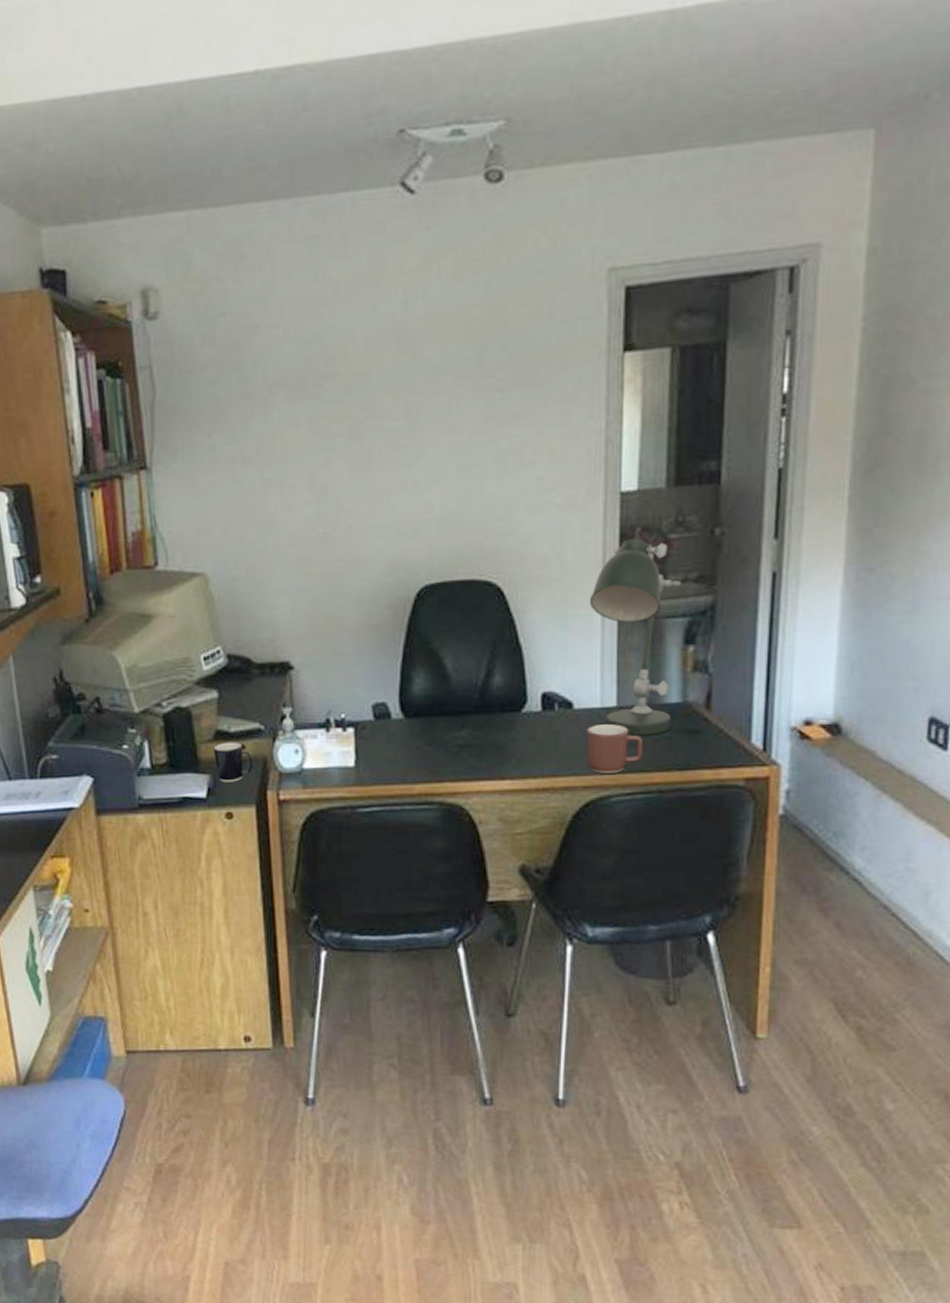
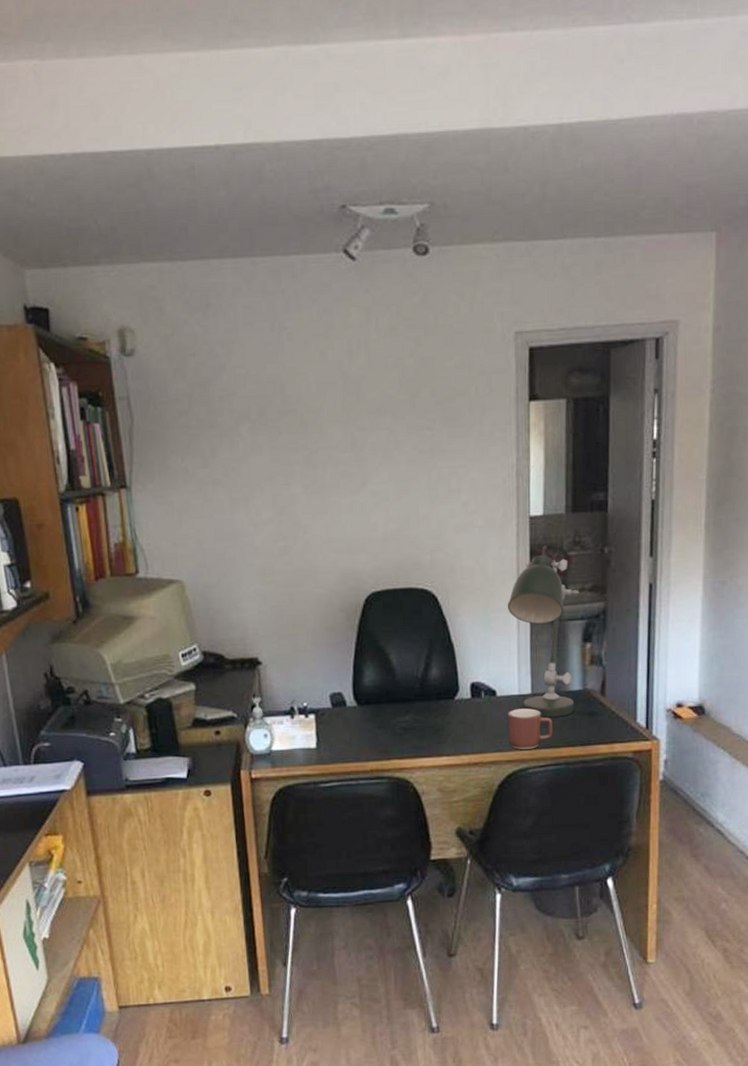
books: none [94,393,129,471] -> present [78,419,111,489]
mug: present [213,742,253,782] -> none [192,728,227,764]

